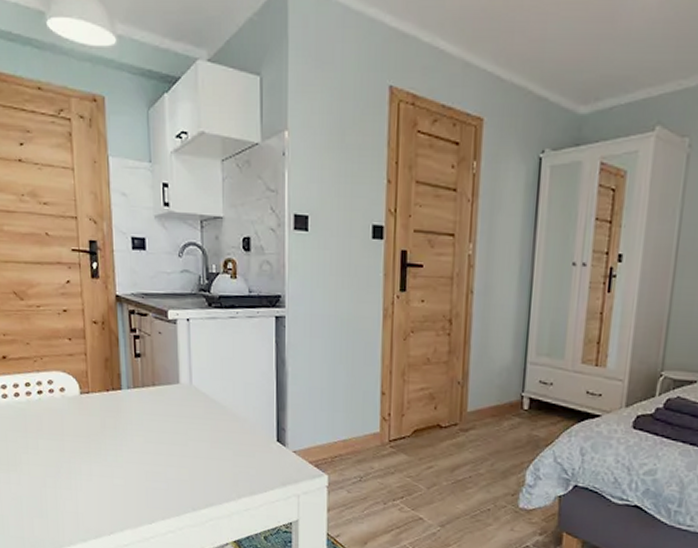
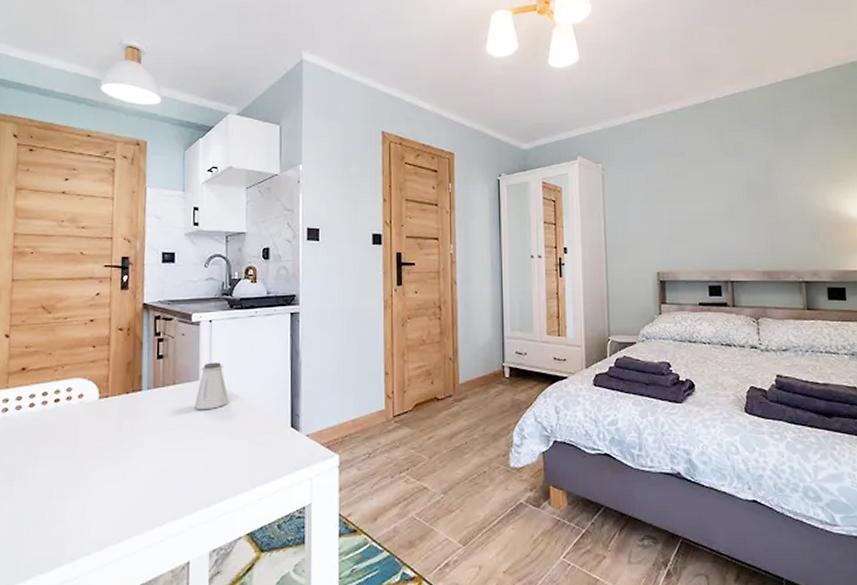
saltshaker: none [176,365,211,415] -> present [195,362,229,410]

